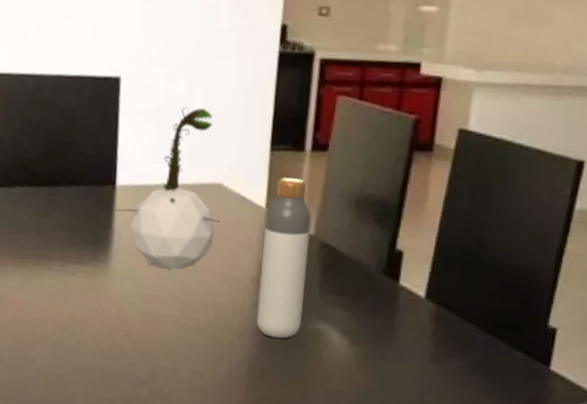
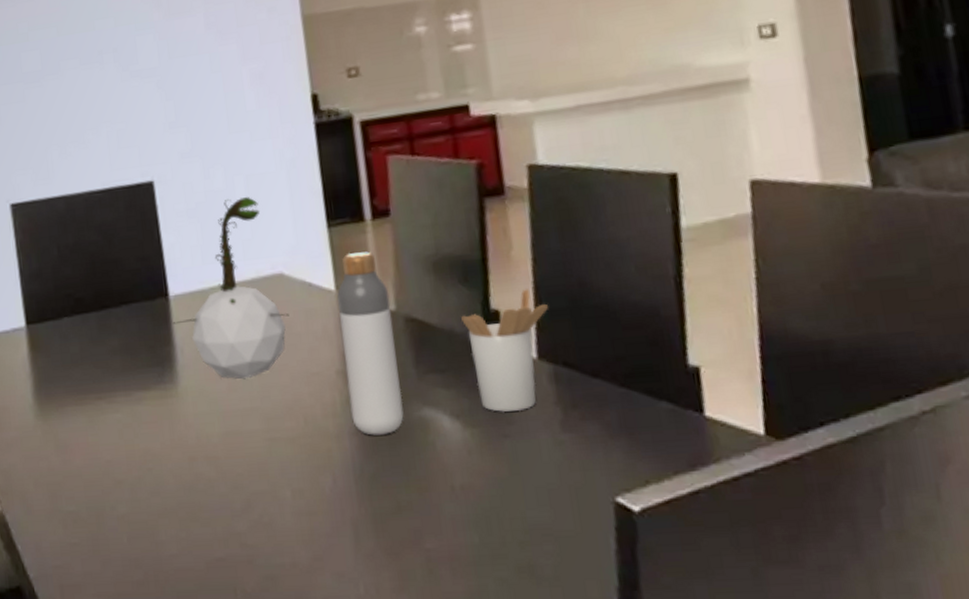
utensil holder: none [368,237,446,339] -> present [461,289,549,412]

